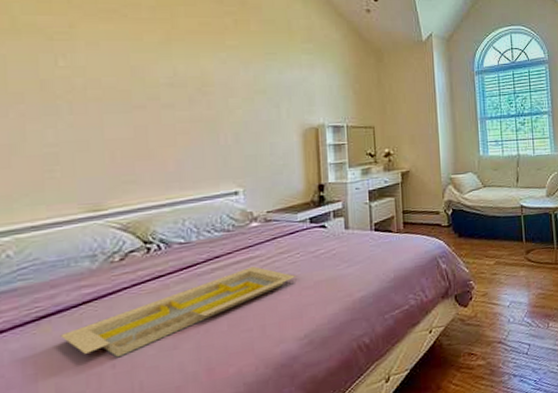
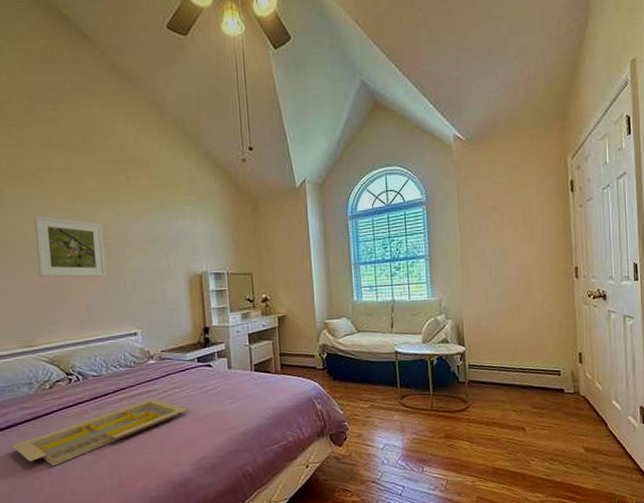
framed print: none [113,58,203,129] -> present [34,216,107,278]

